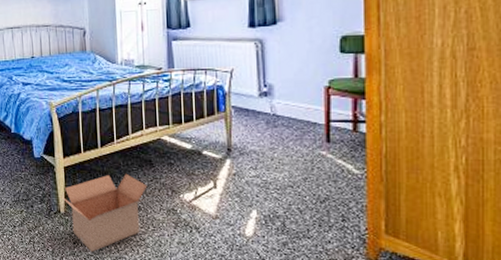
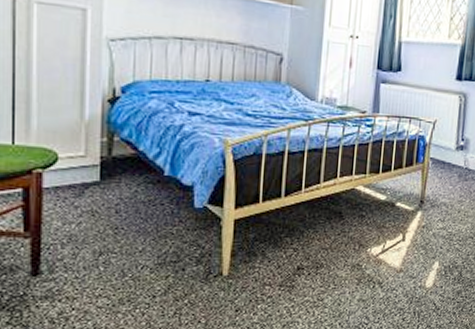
cardboard box: present [59,173,148,253] -> none [224,226,334,320]

